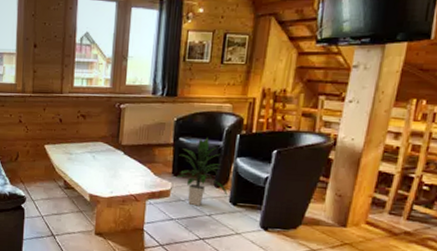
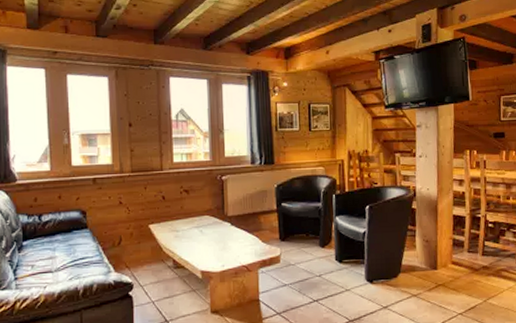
indoor plant: present [174,137,228,207] -> none [282,200,333,269]

